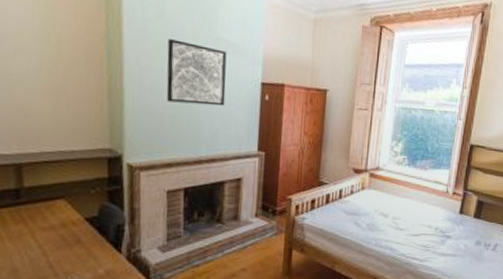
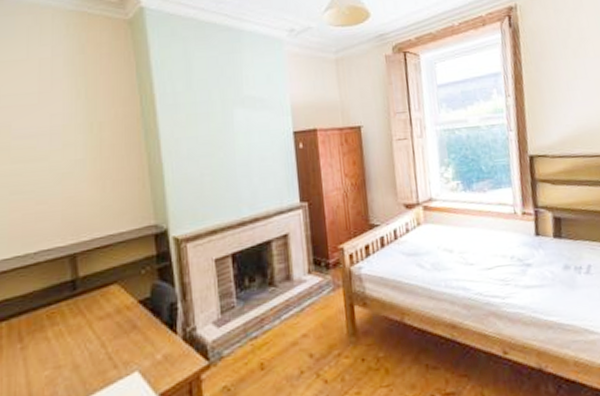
wall art: present [166,39,227,106] -> none [199,106,260,168]

